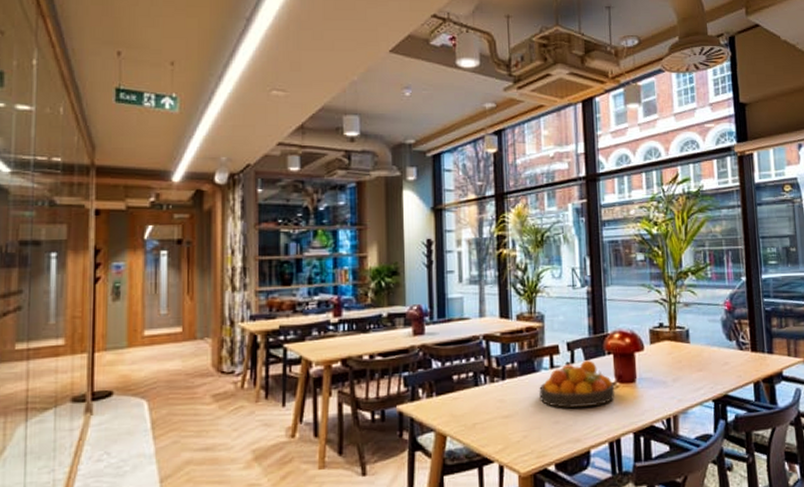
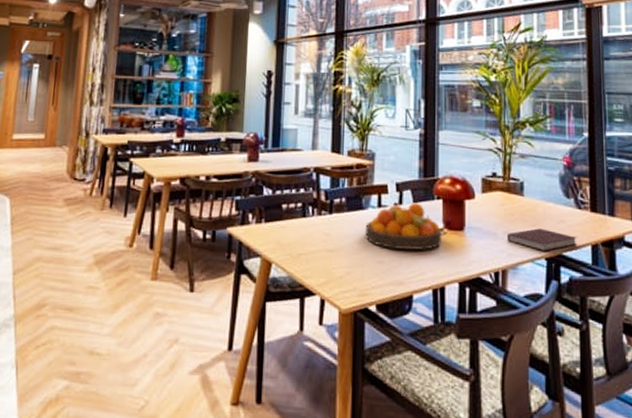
notebook: none [676,372,741,394] -> present [506,228,577,252]

